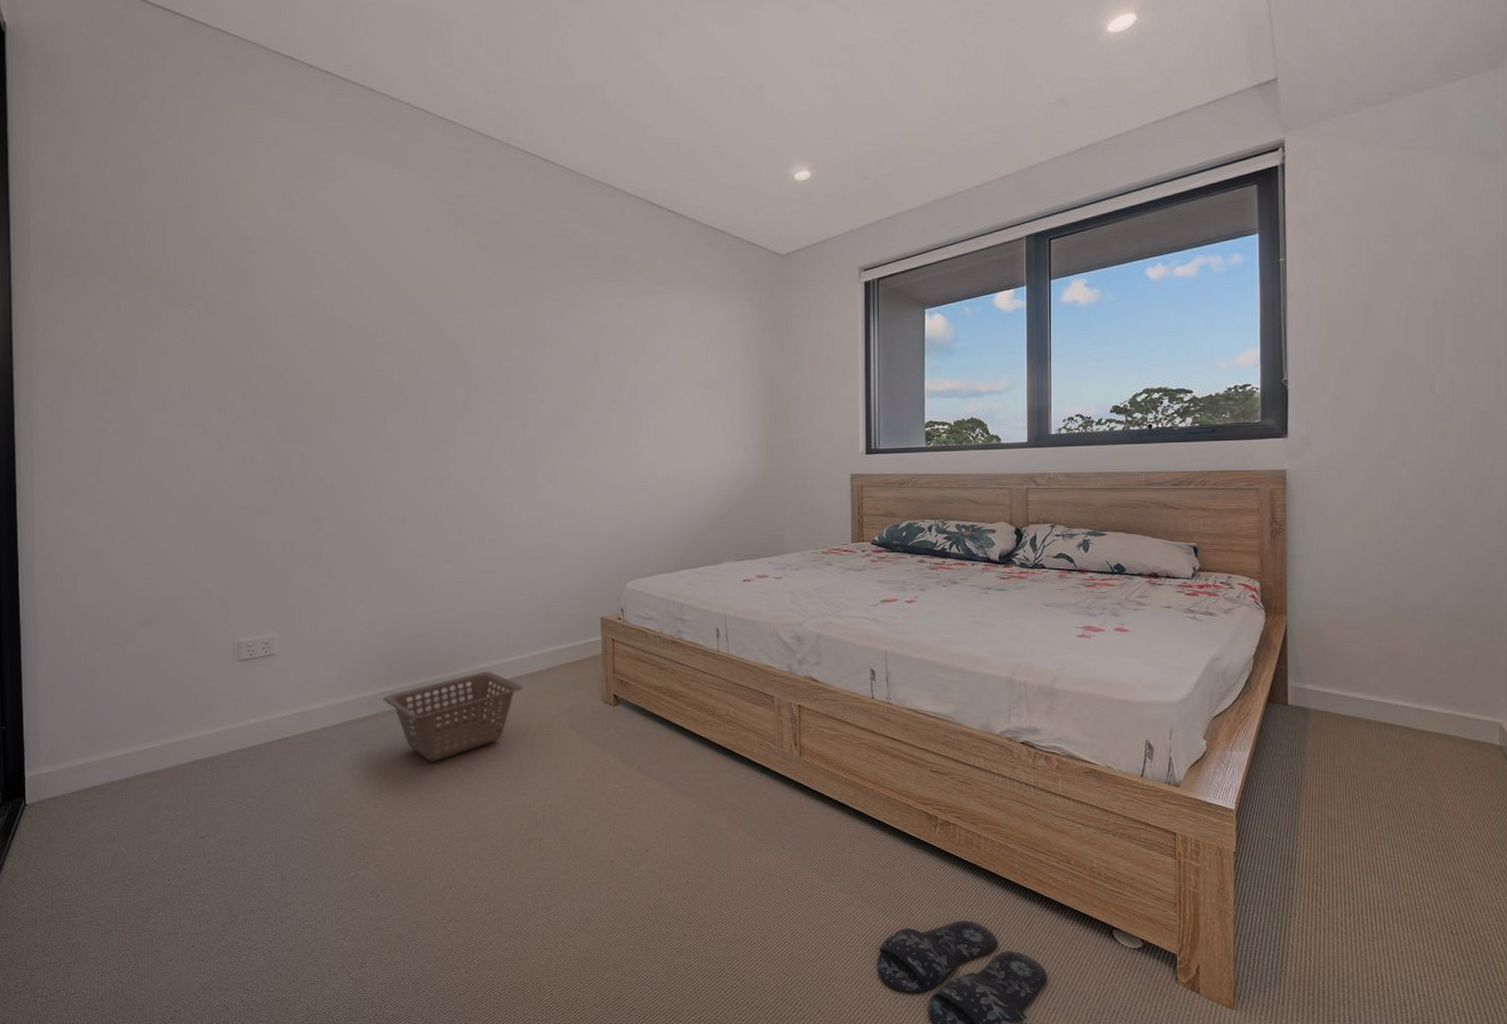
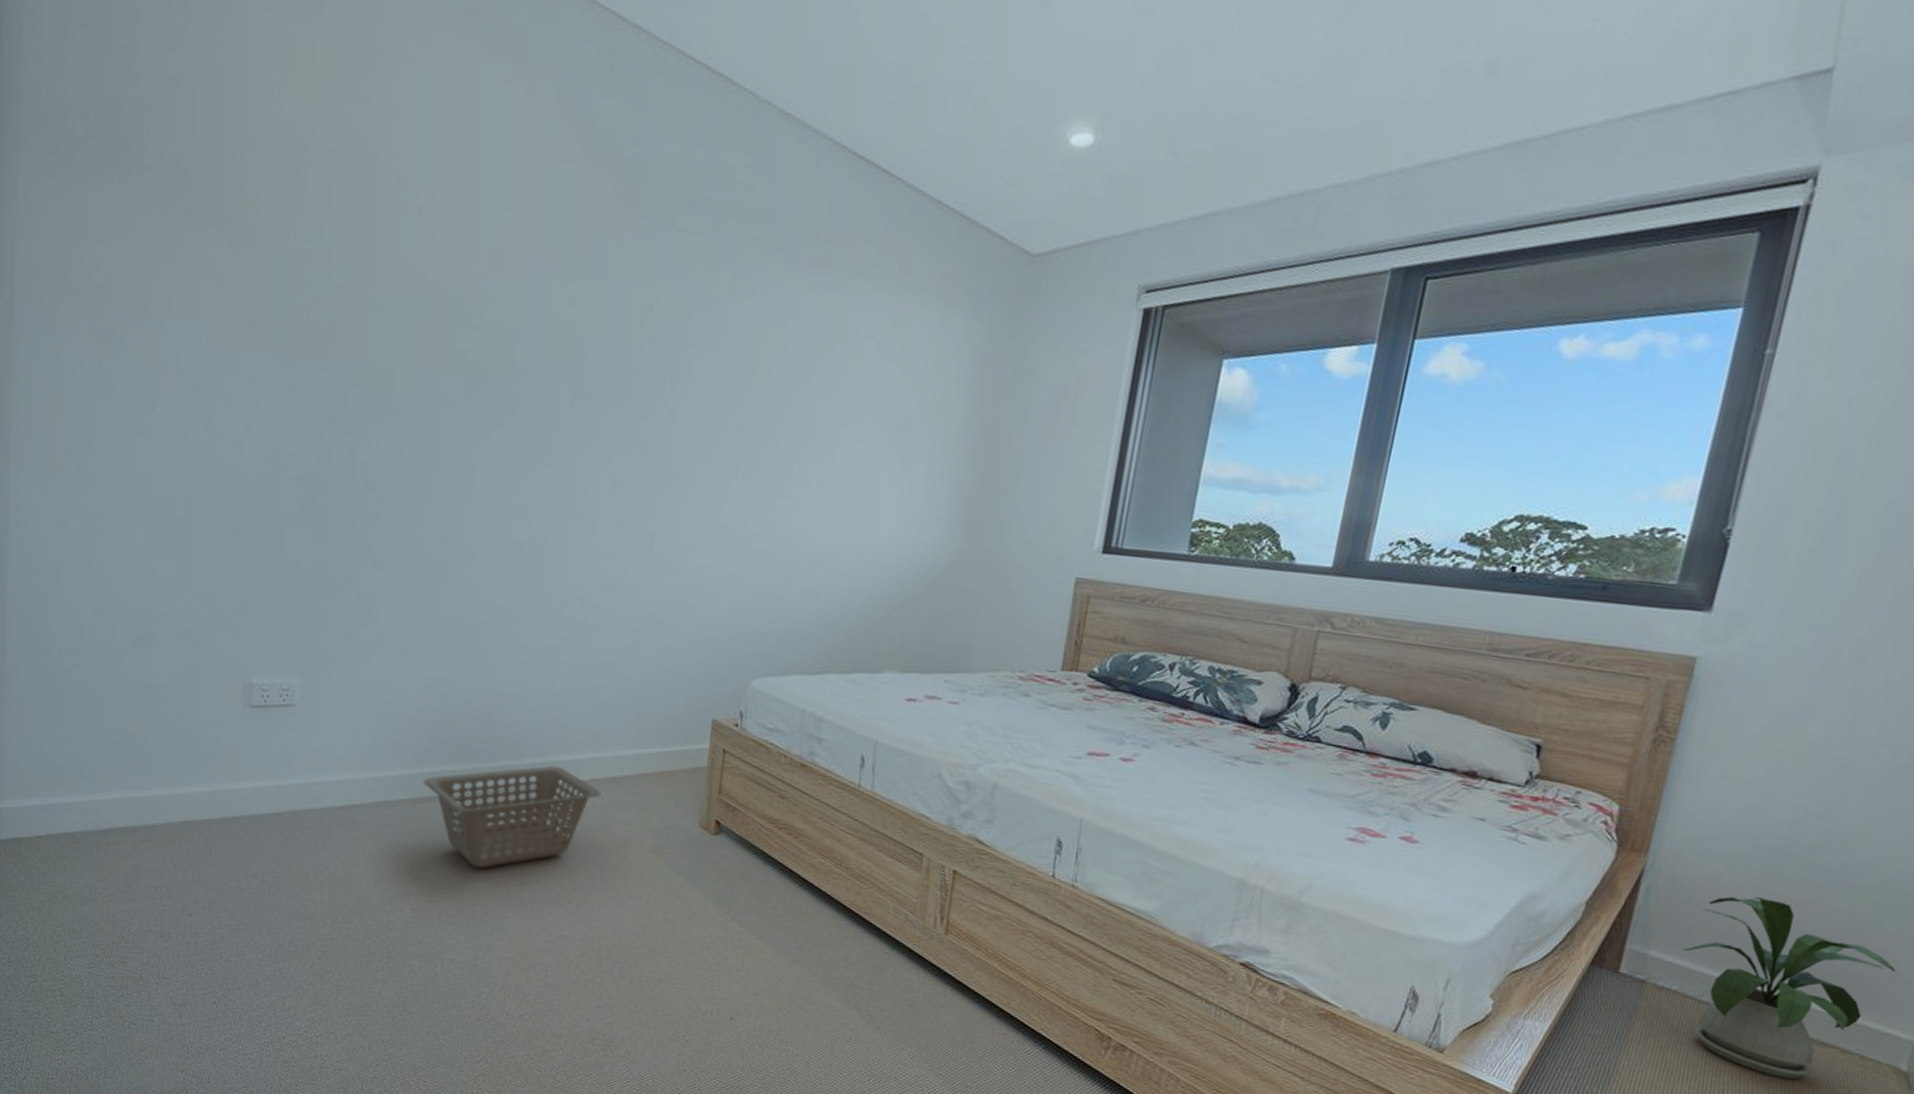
house plant: none [1328,634,1474,765] -> present [1683,896,1896,1079]

